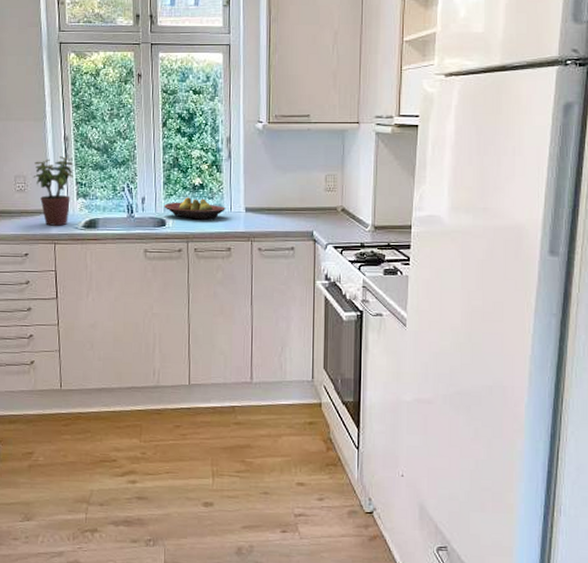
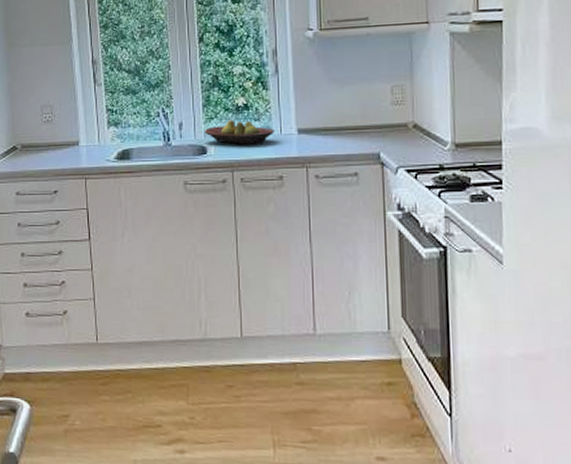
potted plant: present [33,156,74,226] -> none [60,82,103,159]

